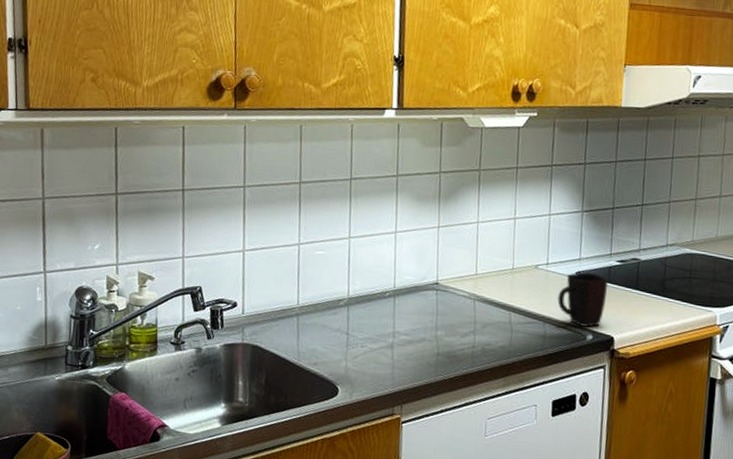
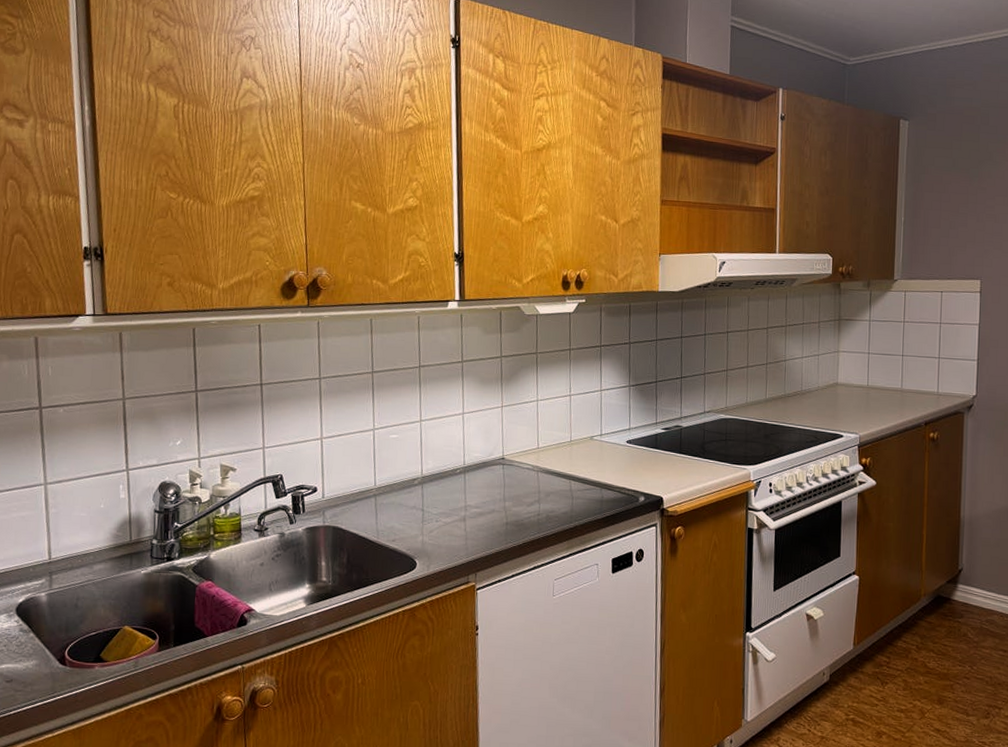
mug: present [557,272,609,327] -> none [612,440,656,490]

